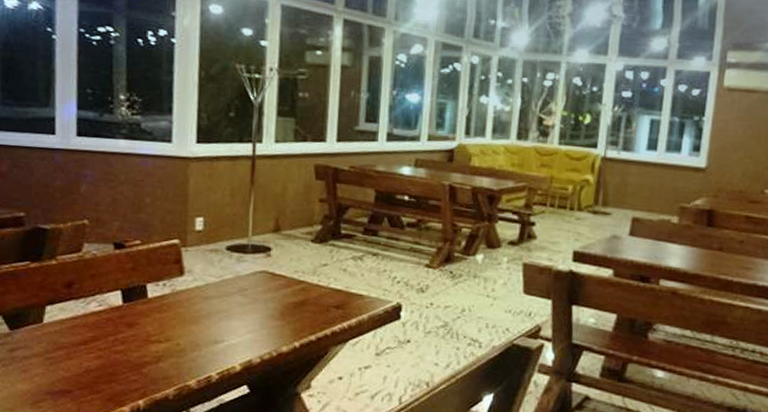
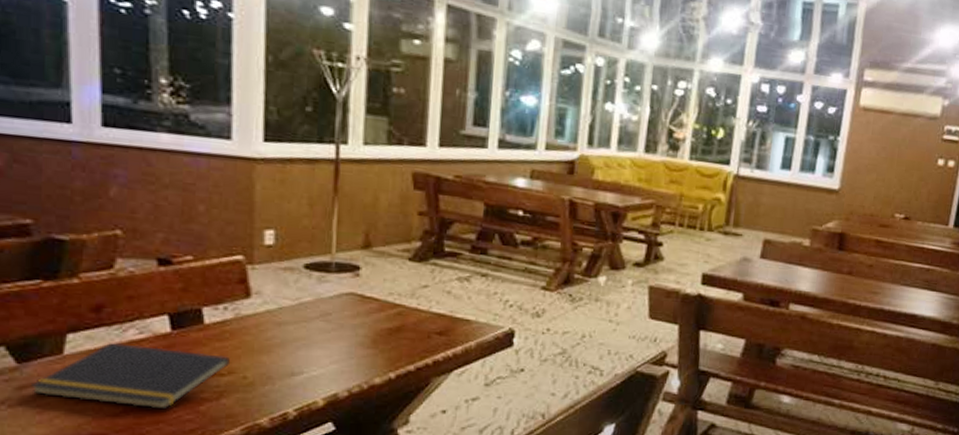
notepad: none [18,313,167,371] -> present [30,342,230,410]

